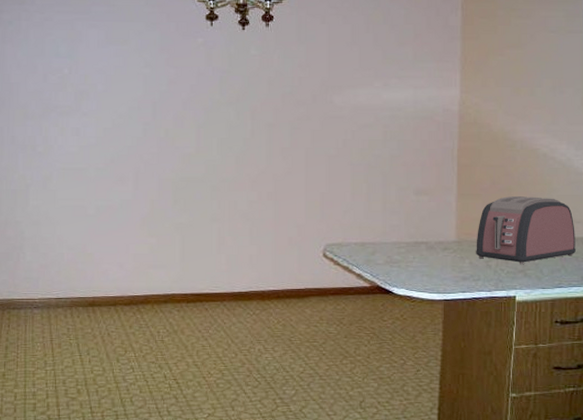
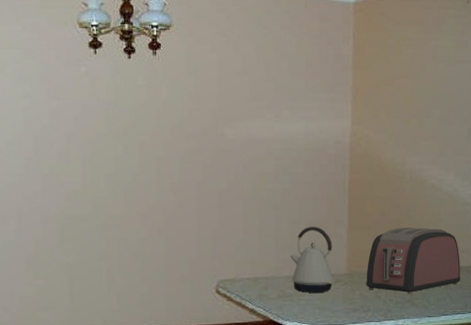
kettle: none [397,193,443,260] -> present [290,226,335,293]

